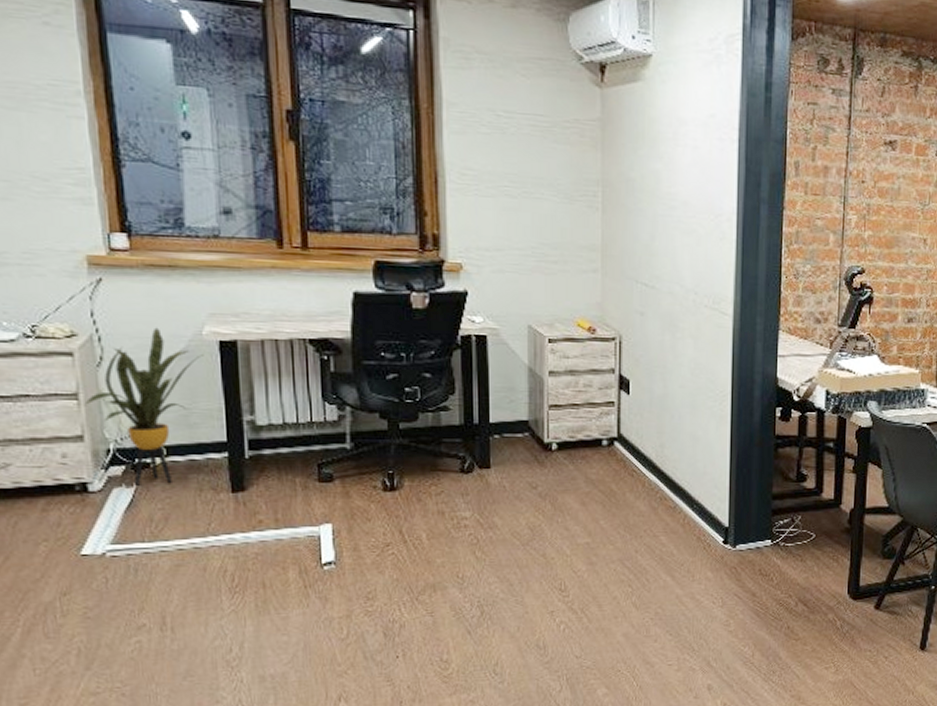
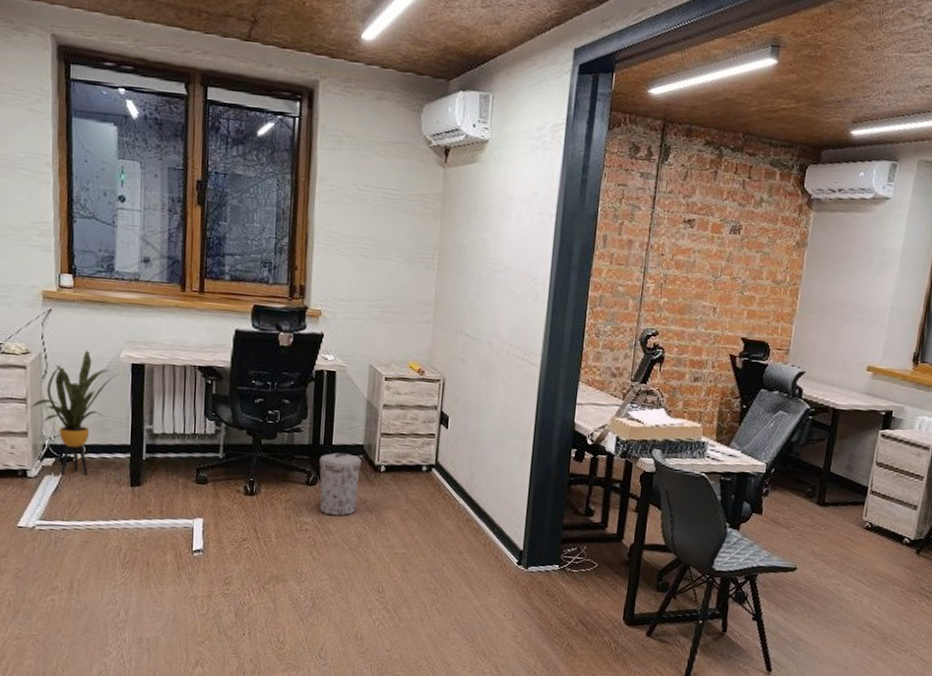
trash can: none [474,432,528,507] -> present [319,452,362,516]

